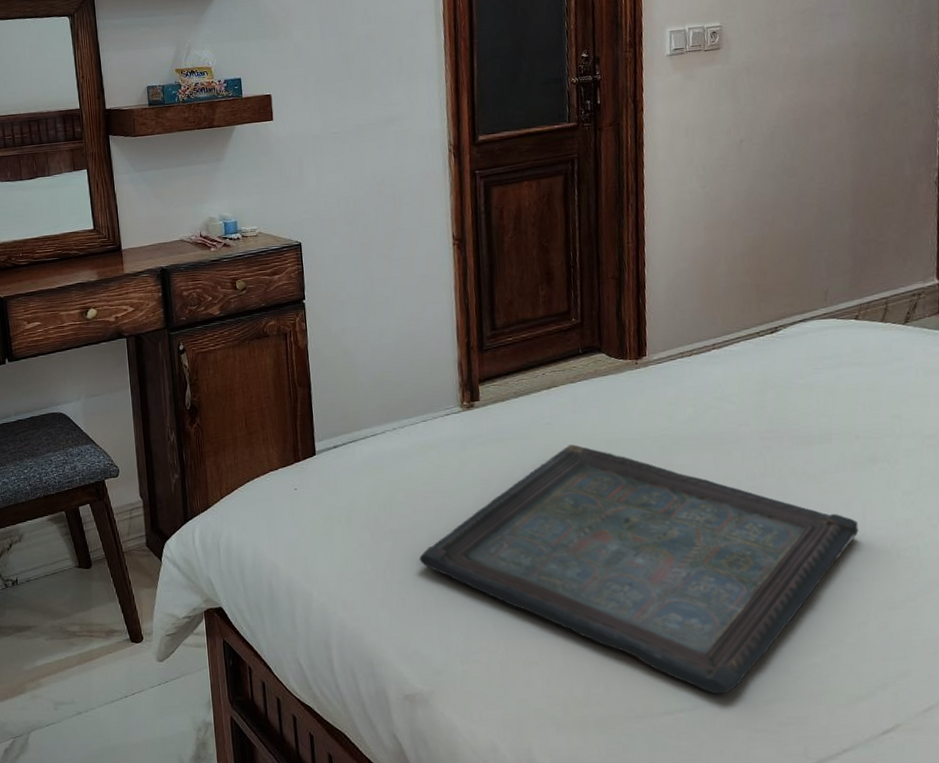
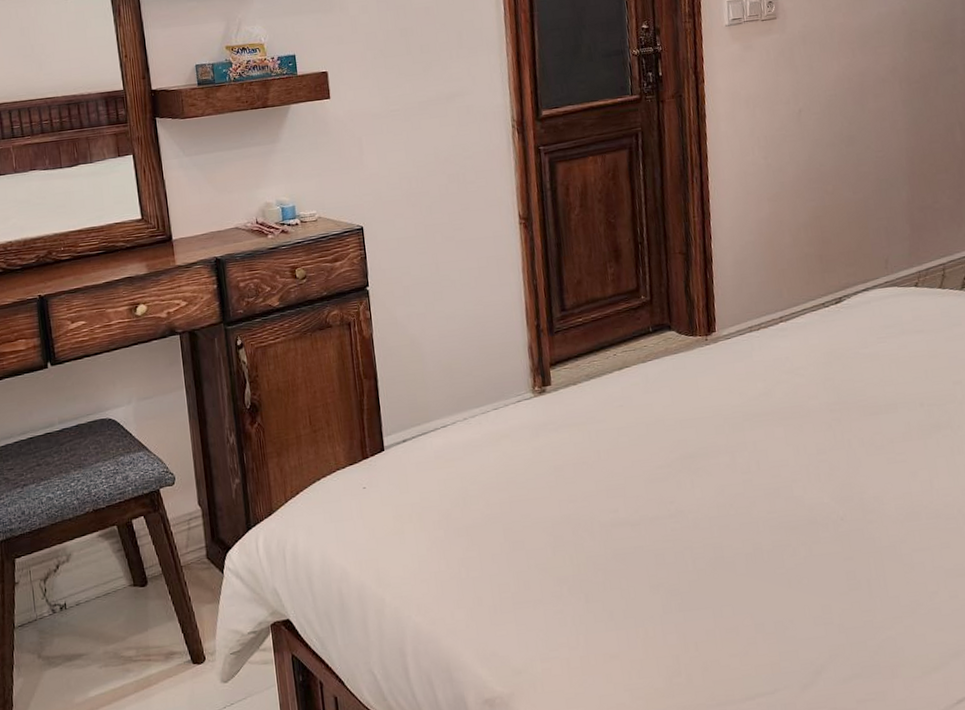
serving tray: present [419,444,859,695] -> none [495,426,927,676]

